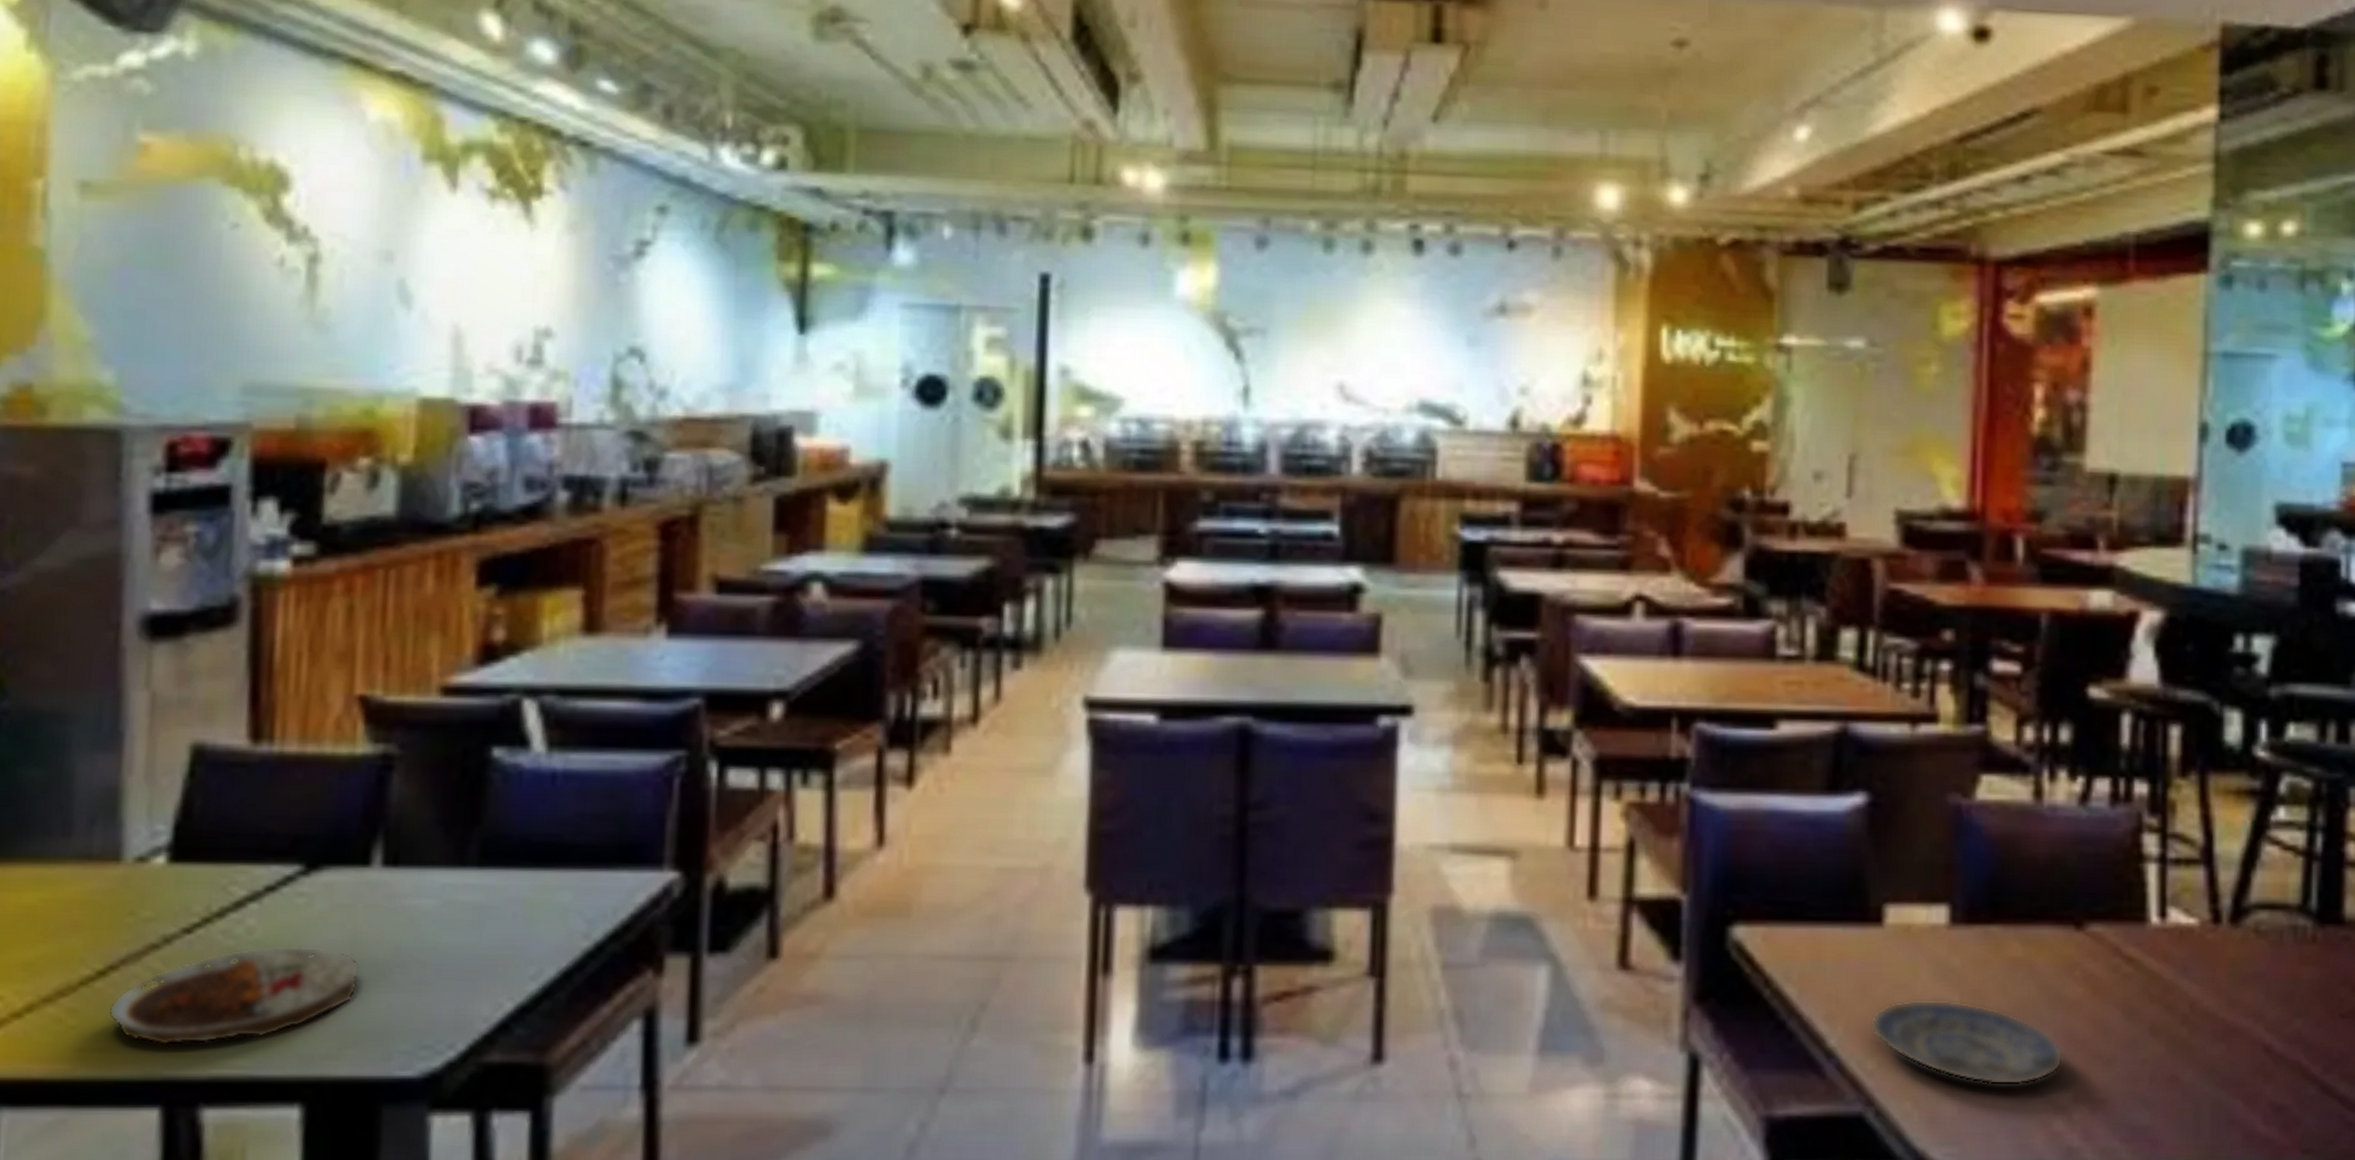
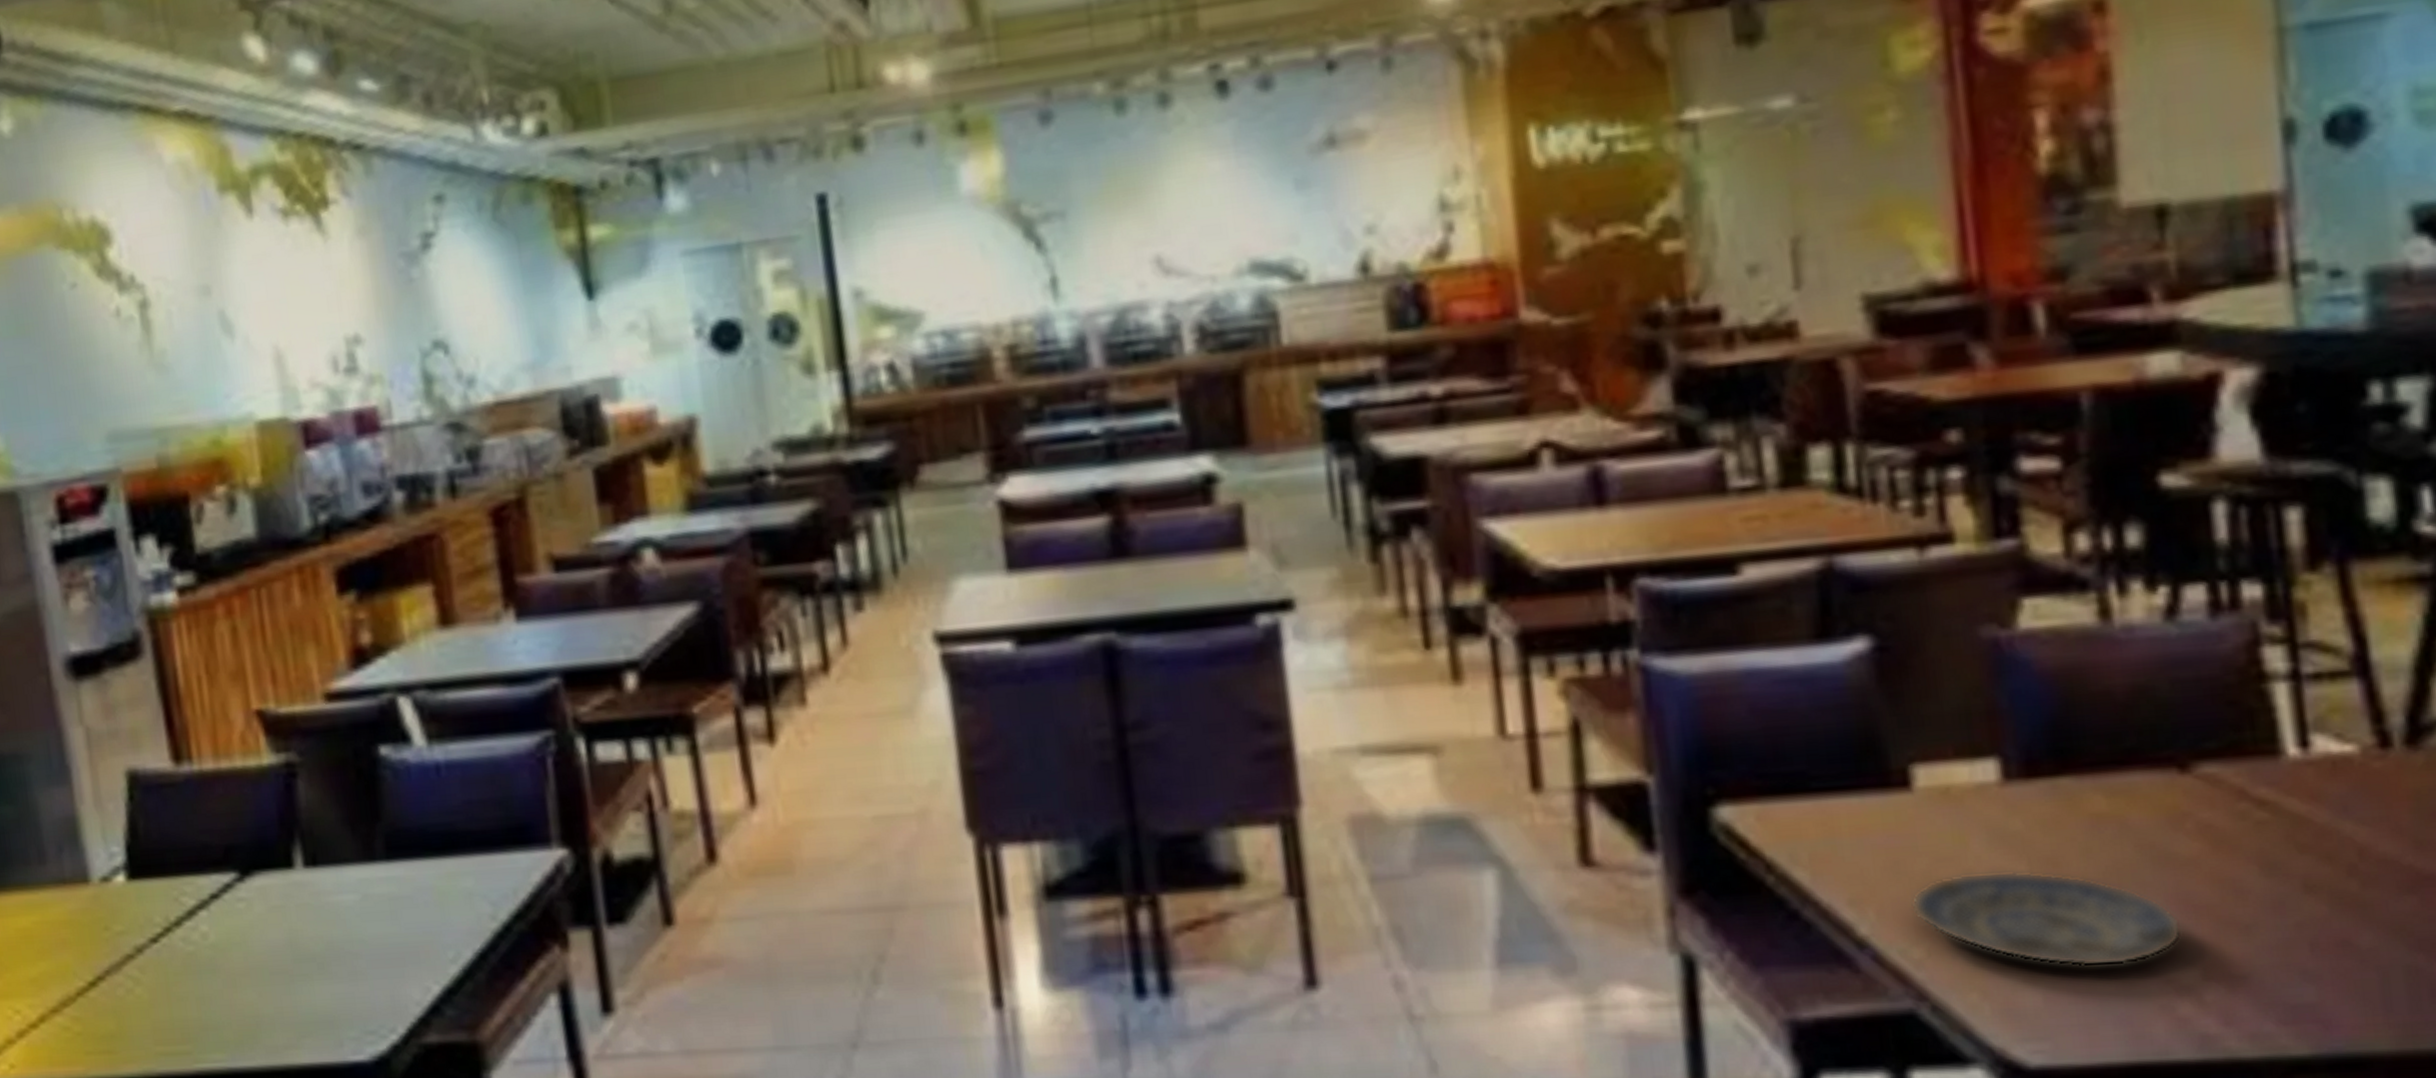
plate: present [108,946,360,1046] -> none [104,946,304,1046]

